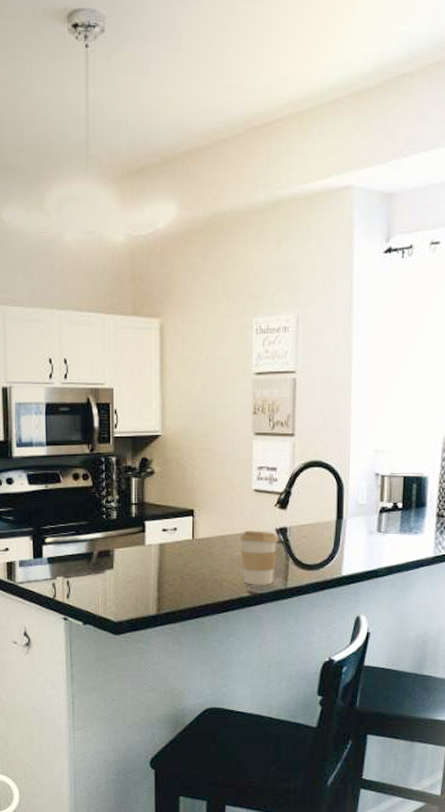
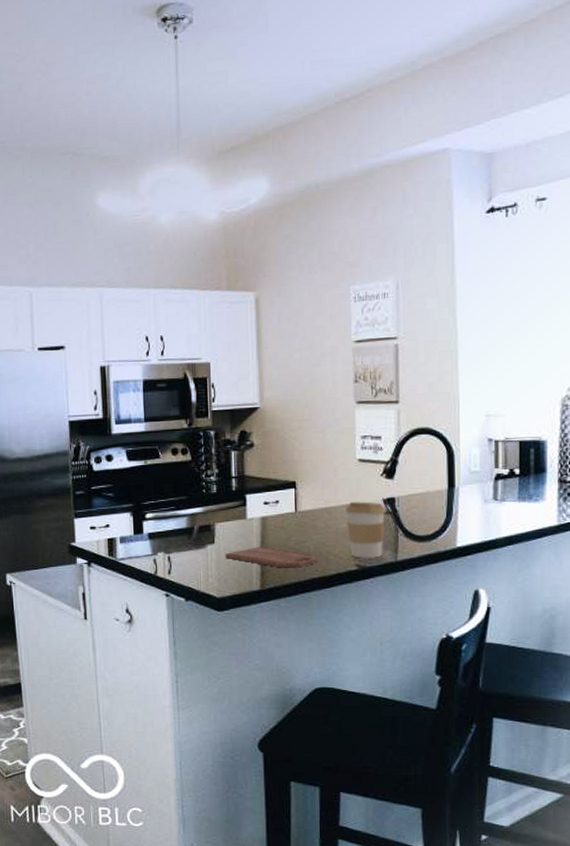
cutting board: none [123,572,212,593] -> present [225,546,317,567]

